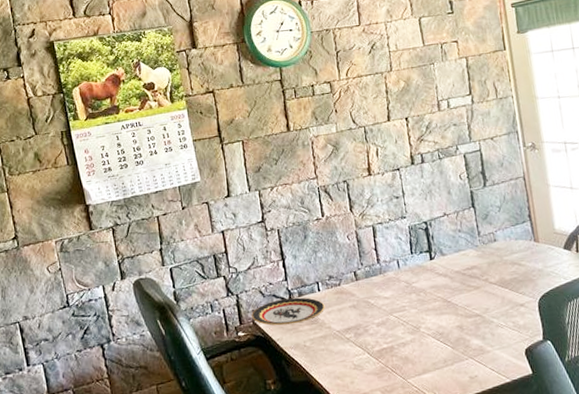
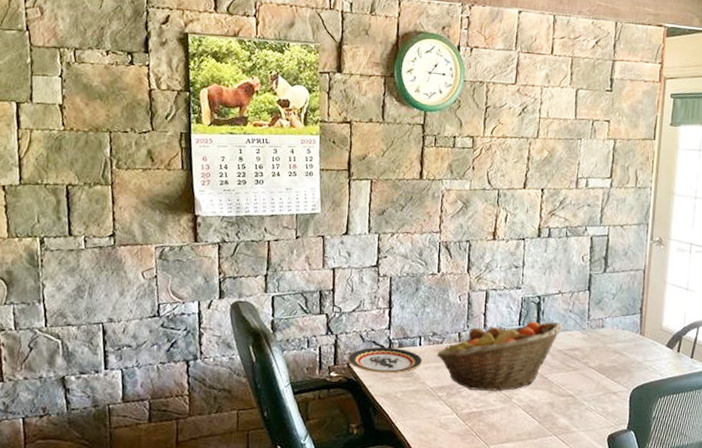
fruit basket: none [337,244,456,327] -> present [437,321,563,392]

